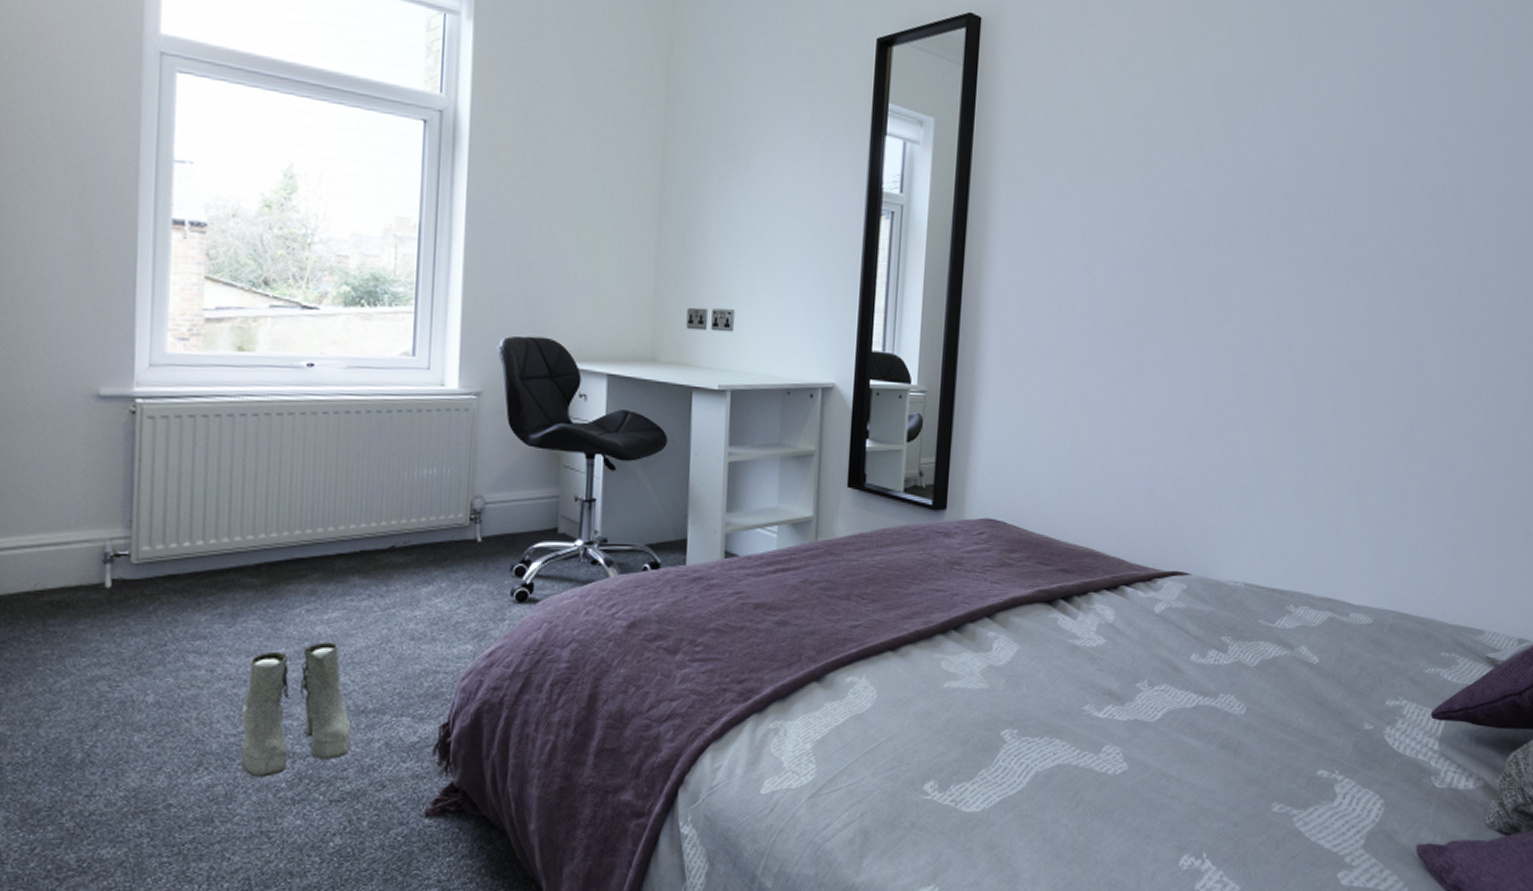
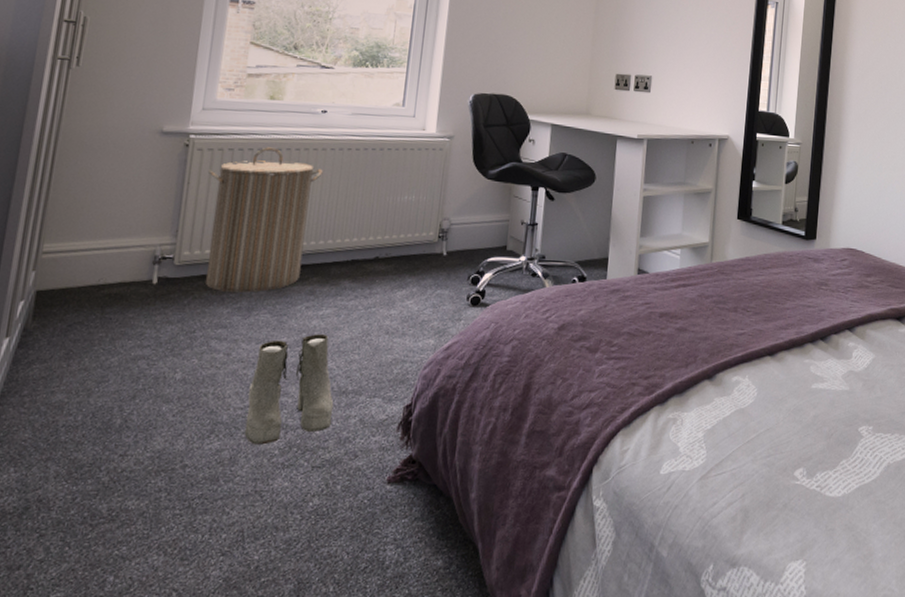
laundry hamper: none [165,412,315,595] -> present [205,147,323,293]

